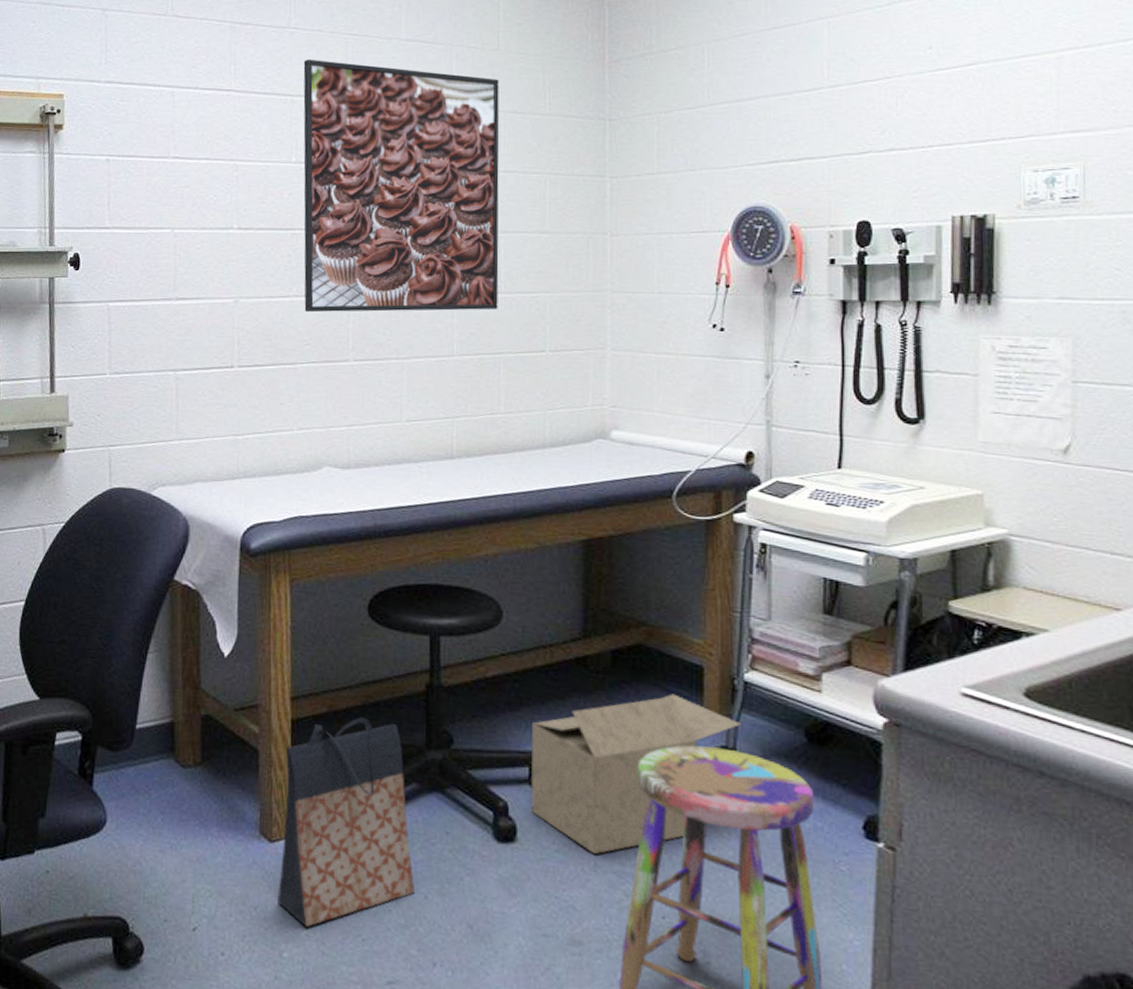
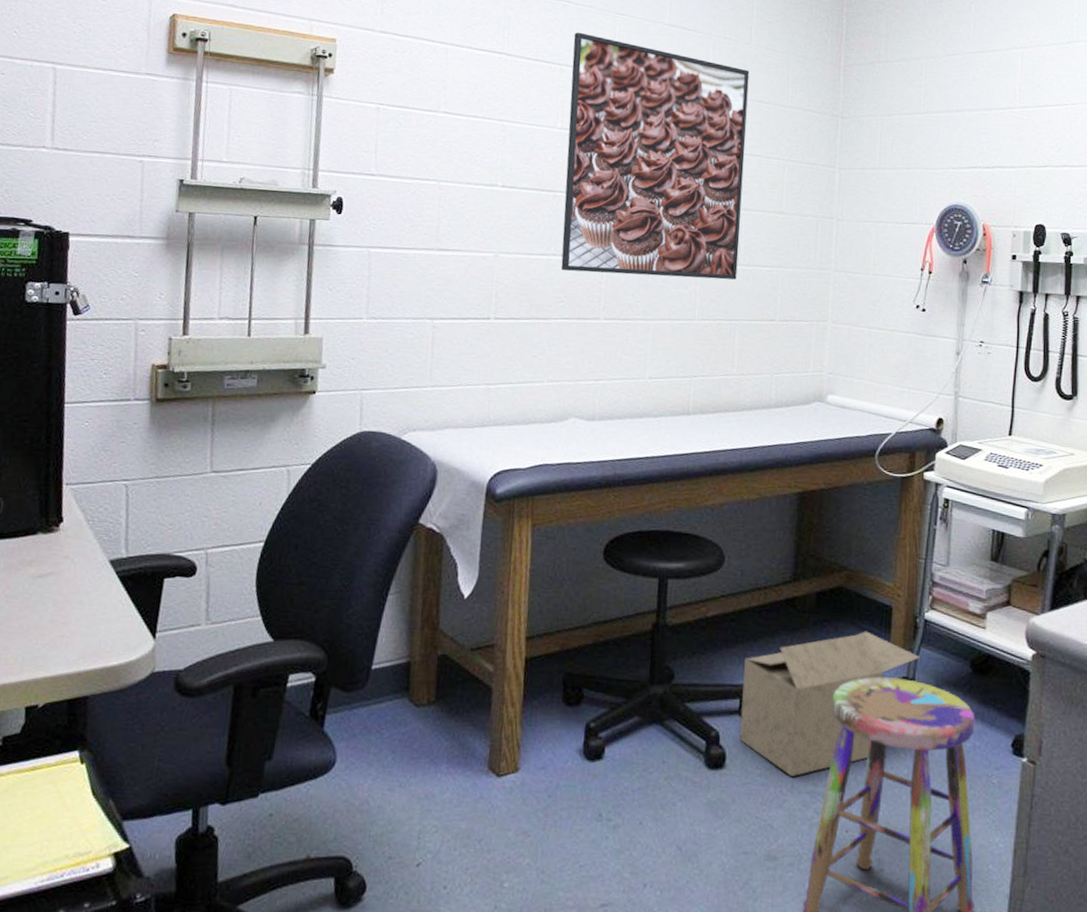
bag: present [278,717,415,928] -> none [502,655,631,858]

